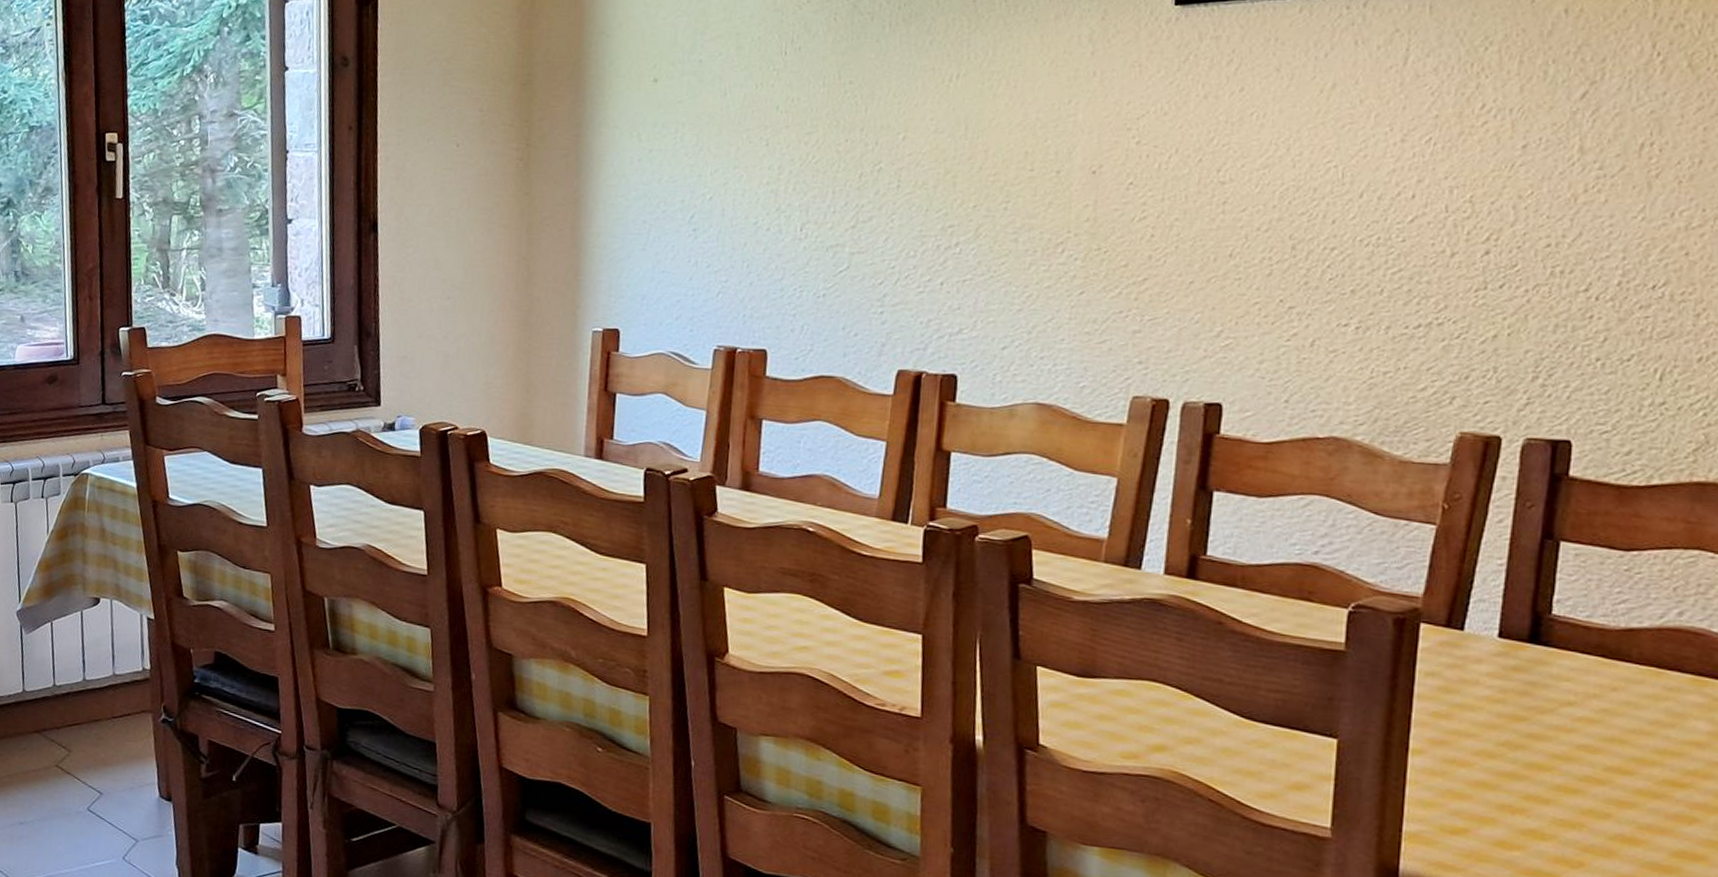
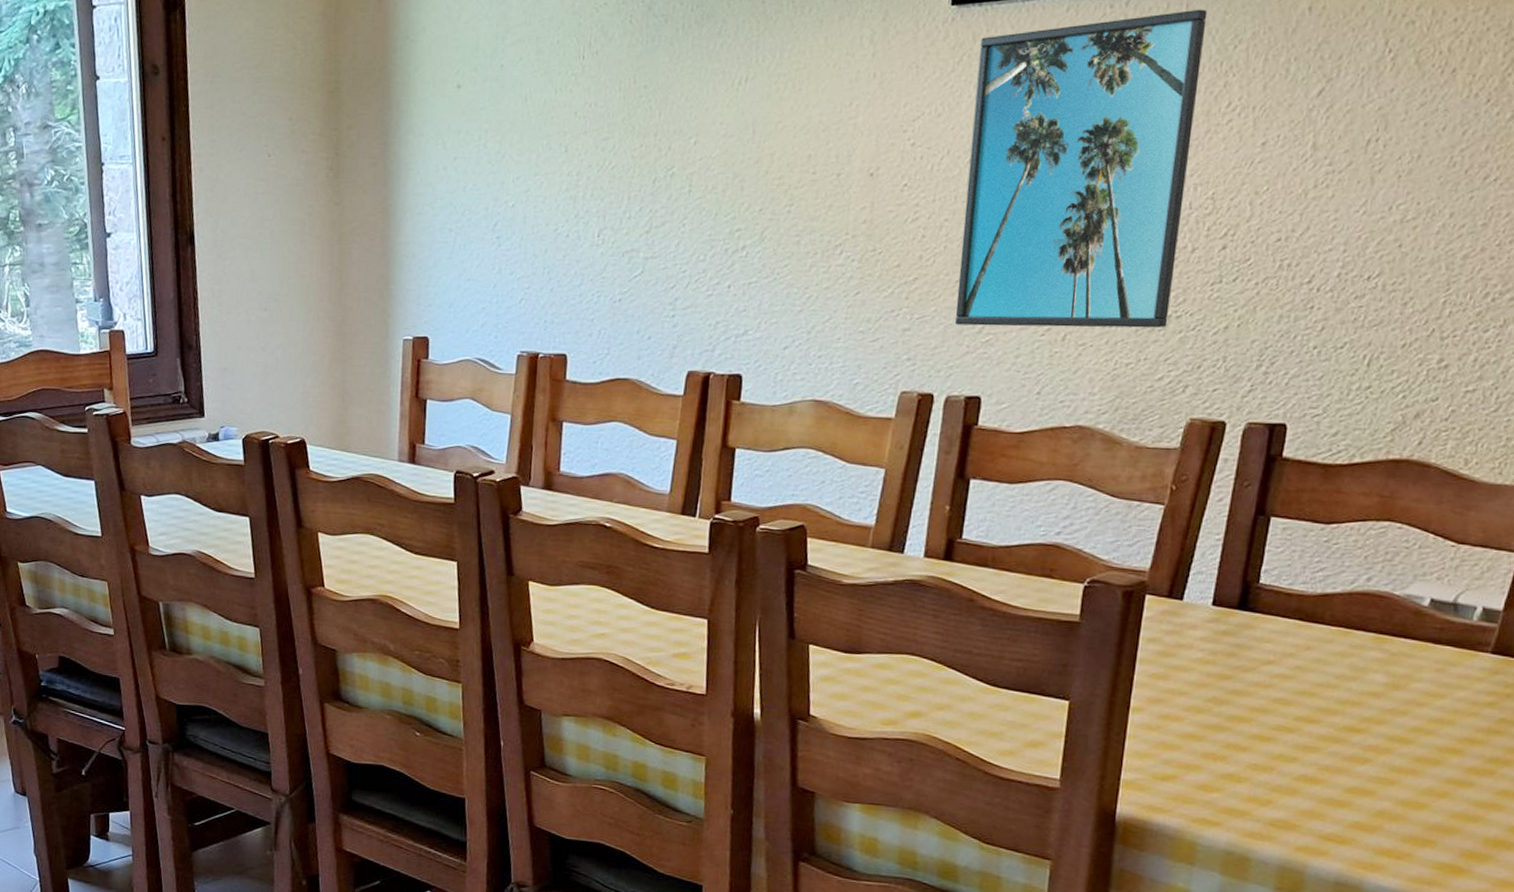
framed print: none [1190,10,1453,336] -> present [954,9,1208,328]

